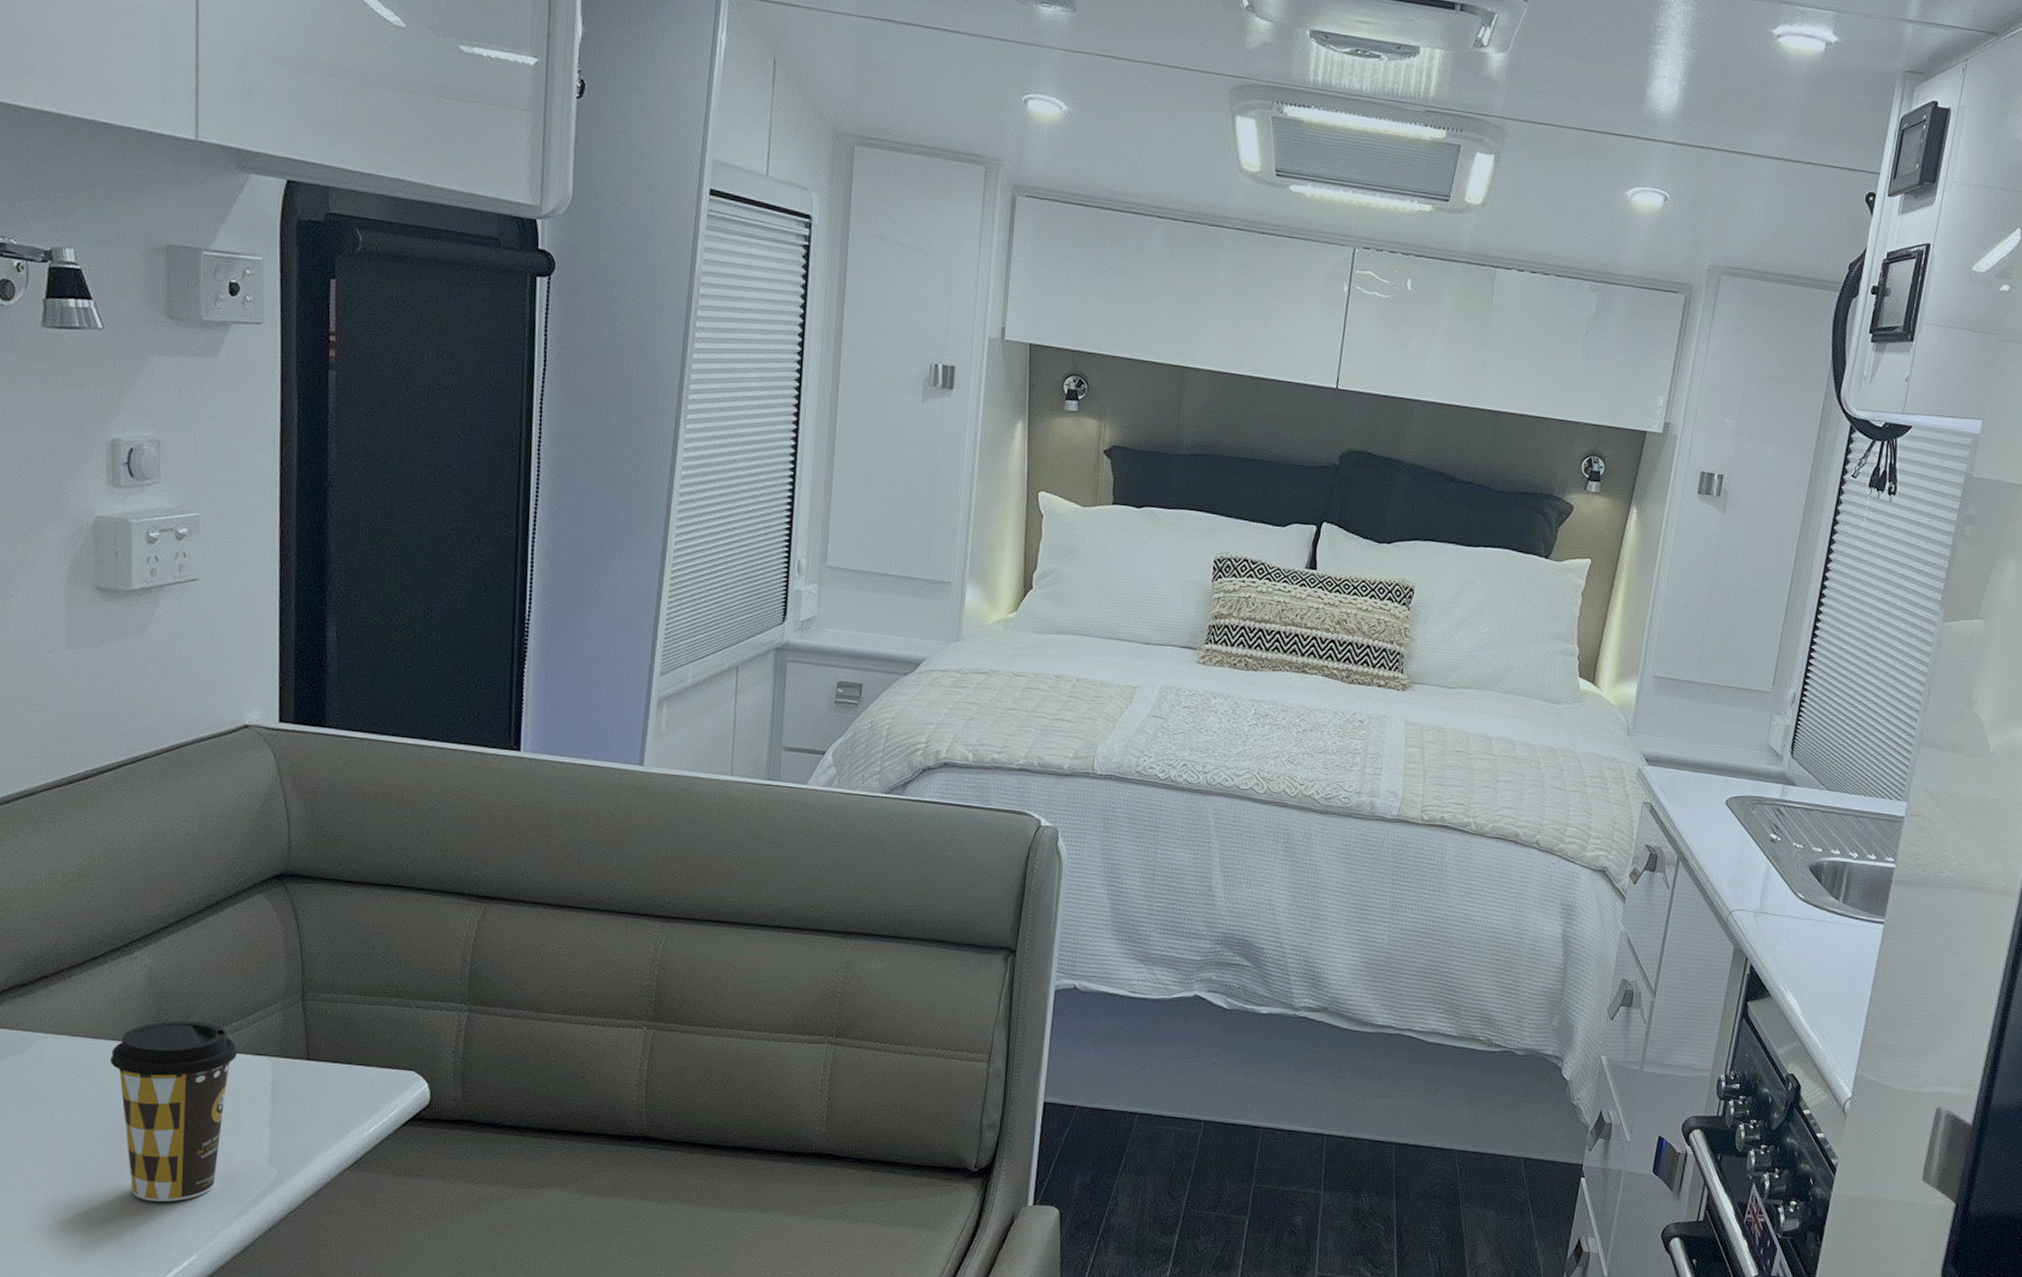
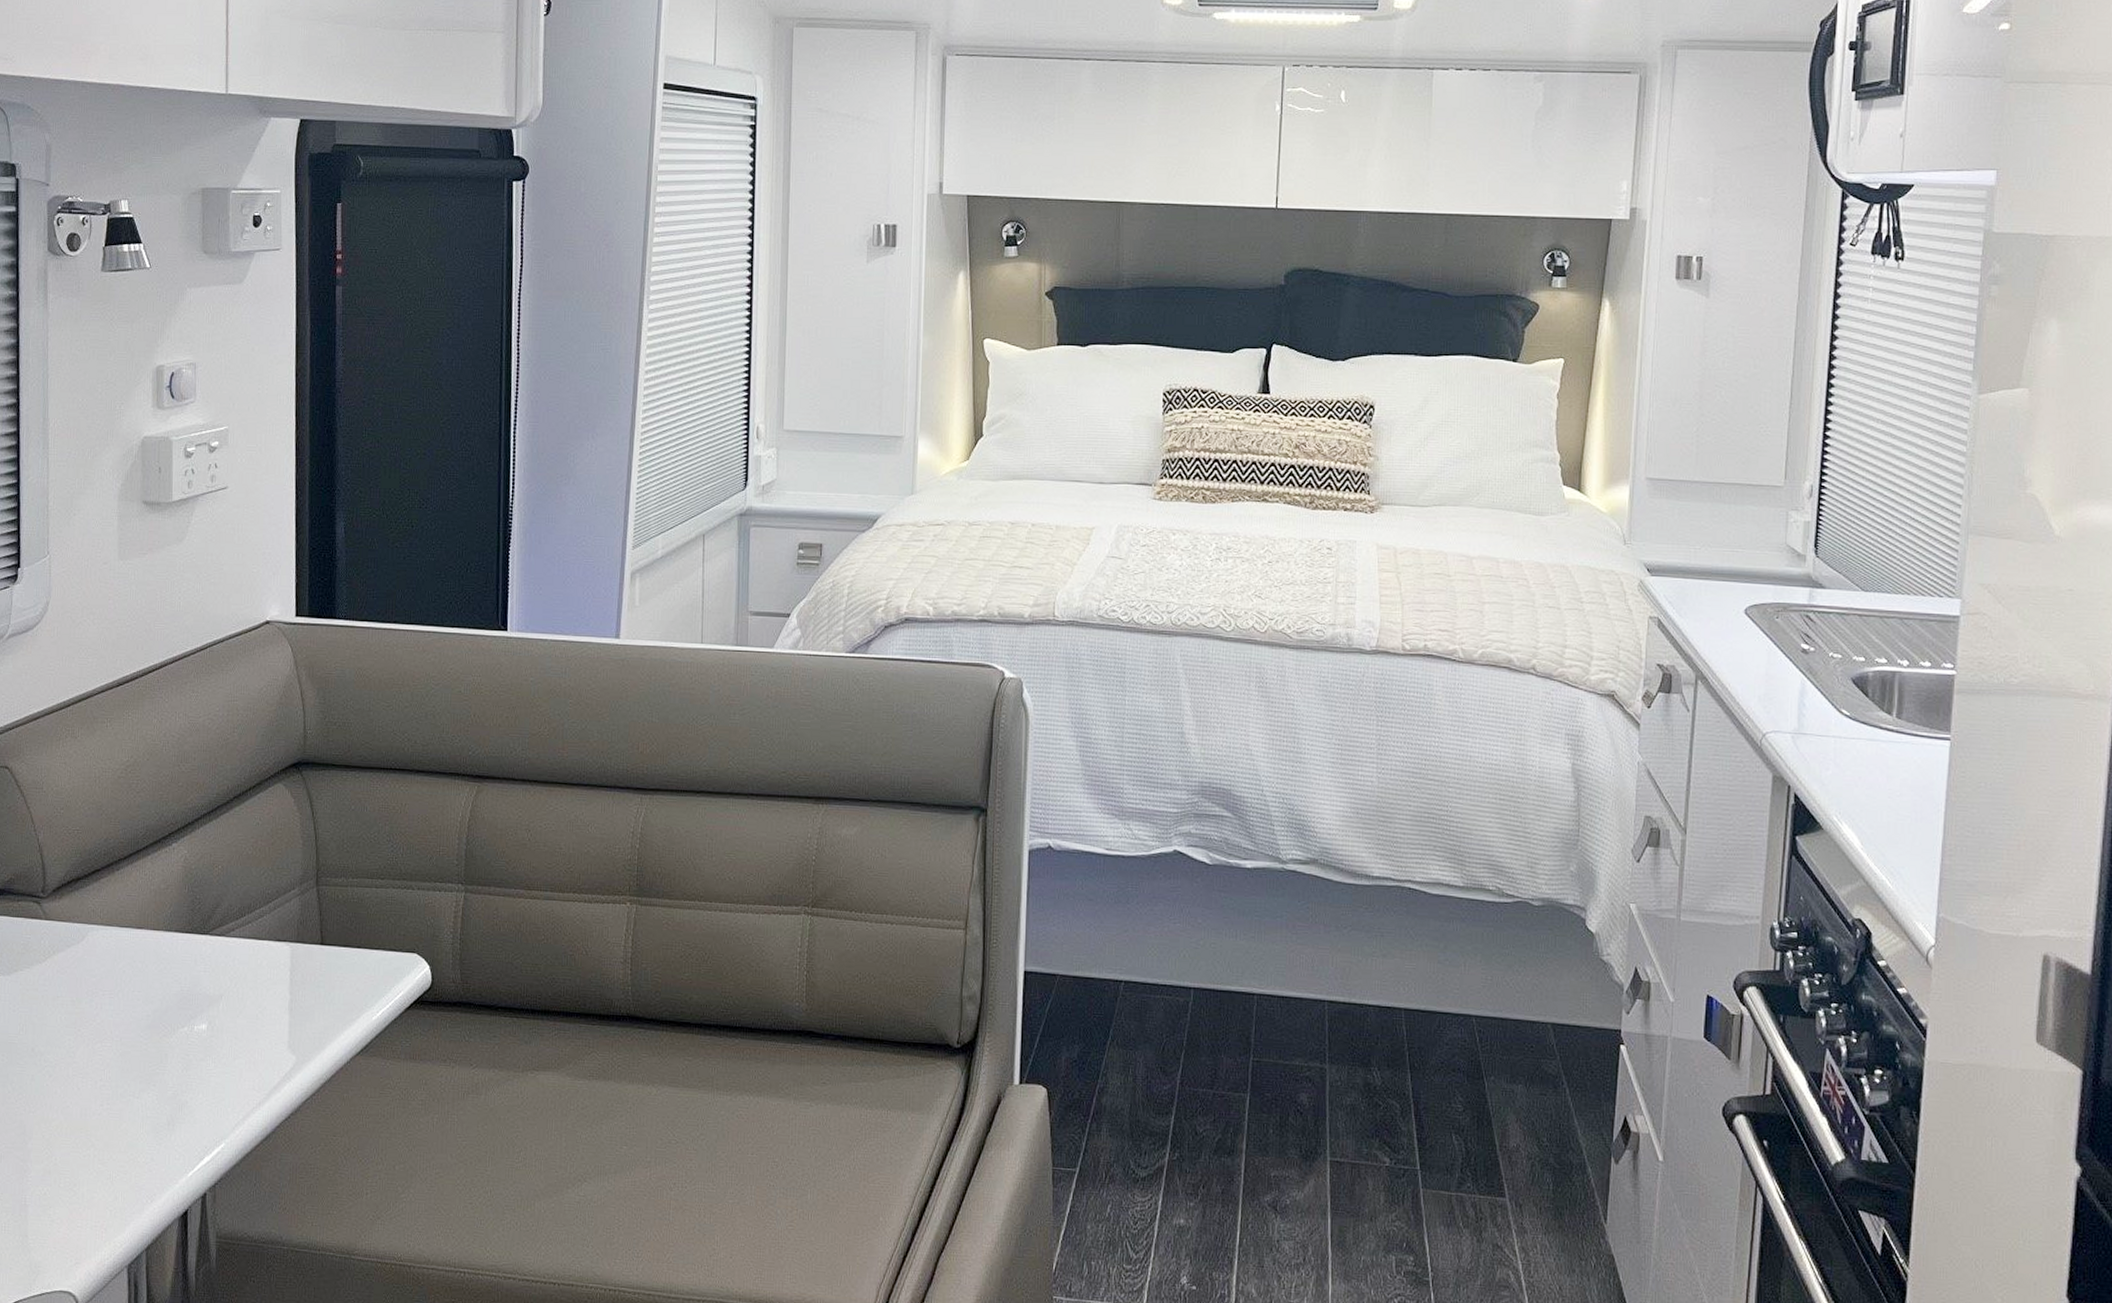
coffee cup: present [110,1020,237,1202] -> none [151,908,260,1090]

